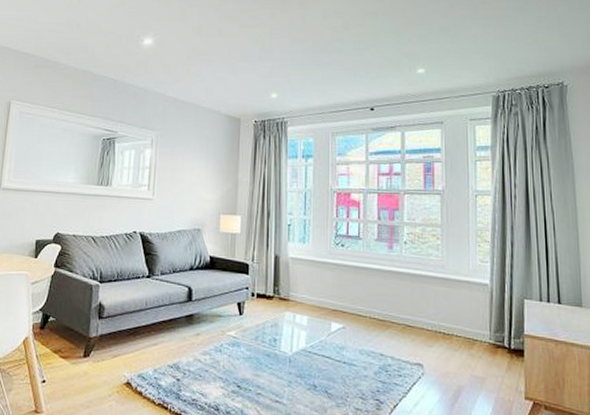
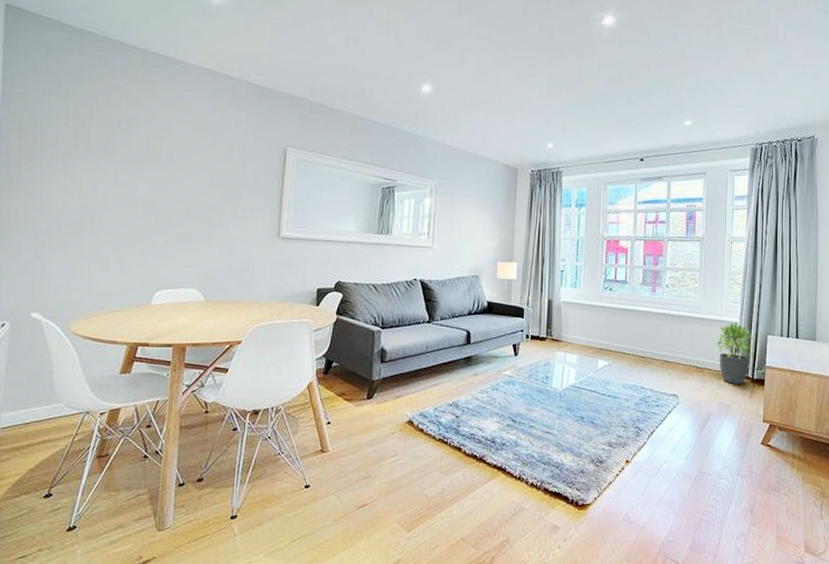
potted plant: none [461,284,508,354] -> present [713,322,753,384]

